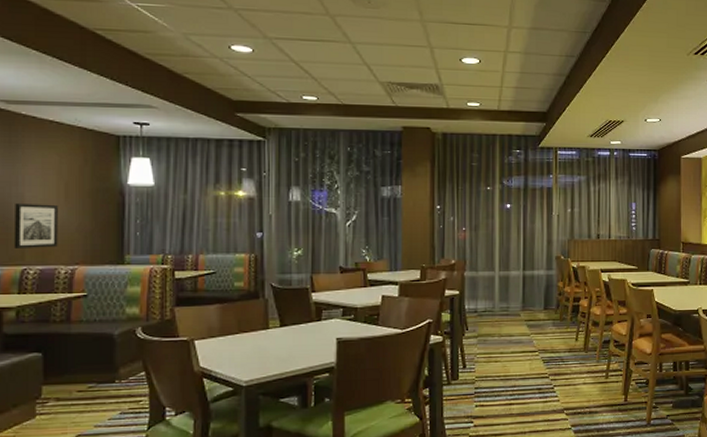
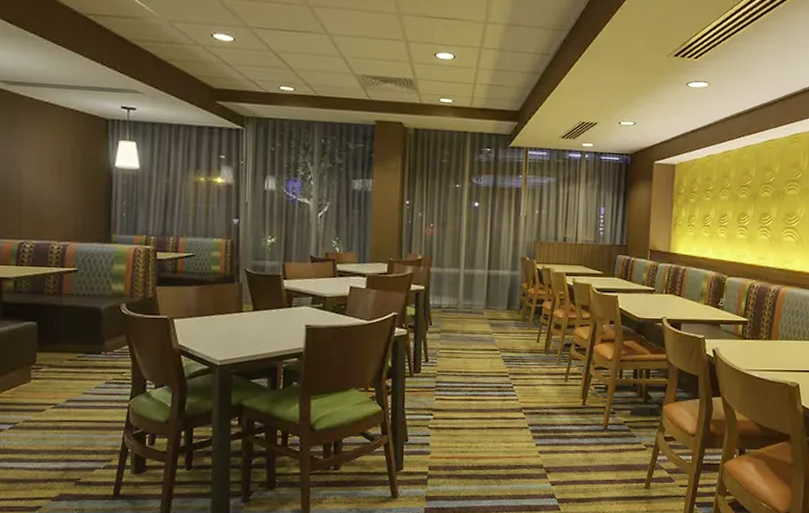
wall art: present [13,202,58,248] -> none [12,179,52,224]

